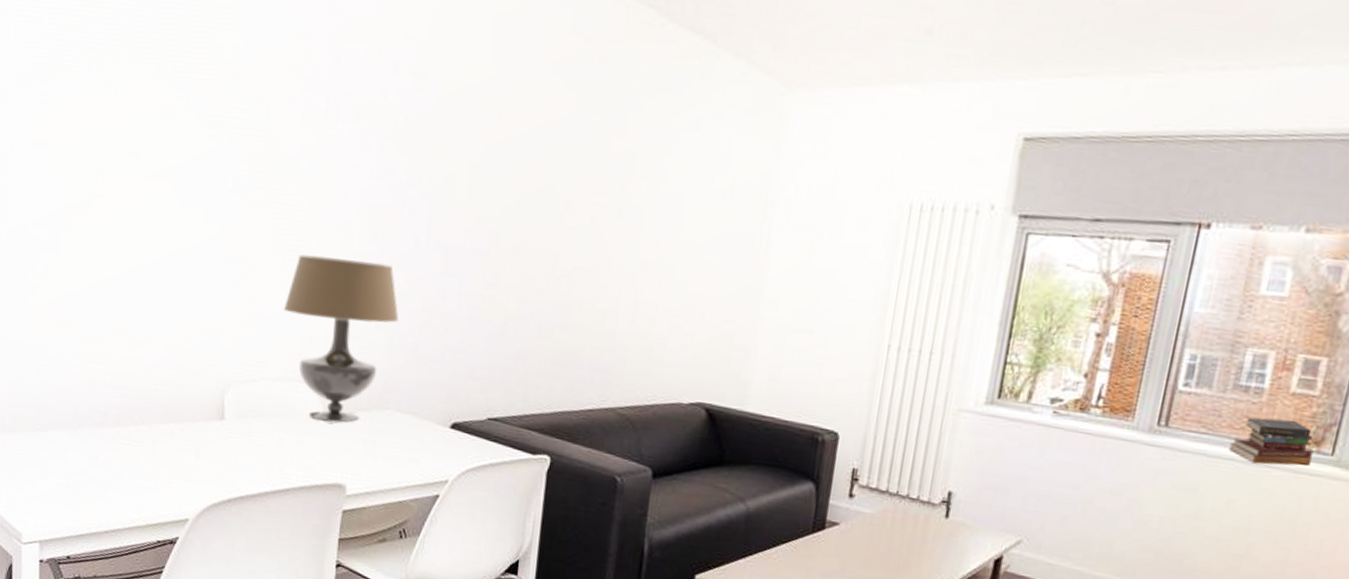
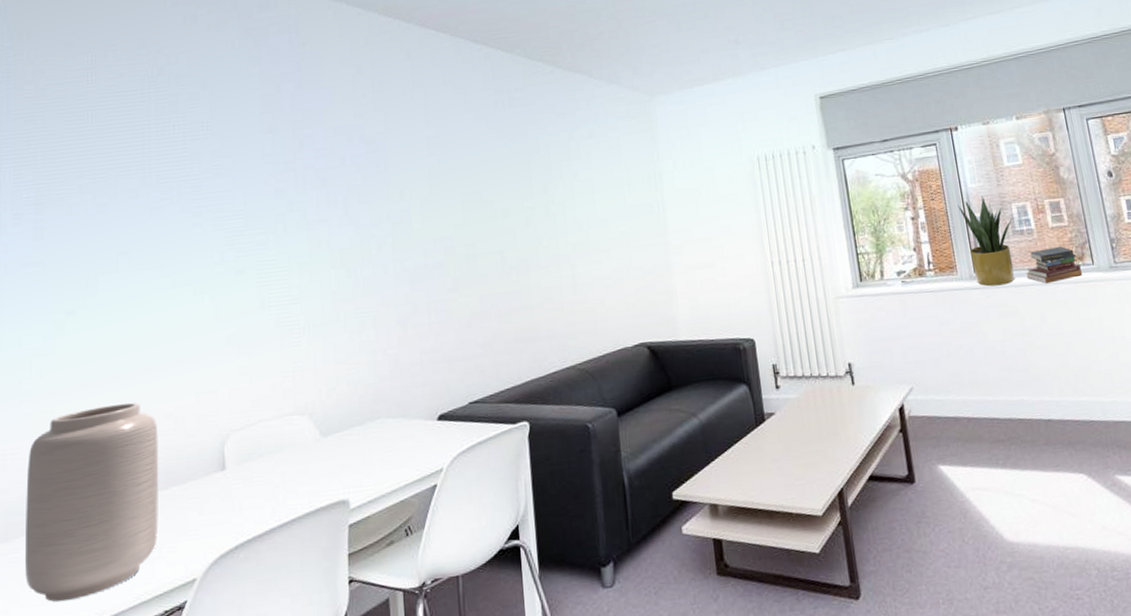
vase: none [31,319,160,506] -> present [25,402,159,602]
table lamp: present [283,254,399,423] -> none [273,293,379,446]
planter: none [1156,327,1239,451] -> present [958,196,1015,287]

